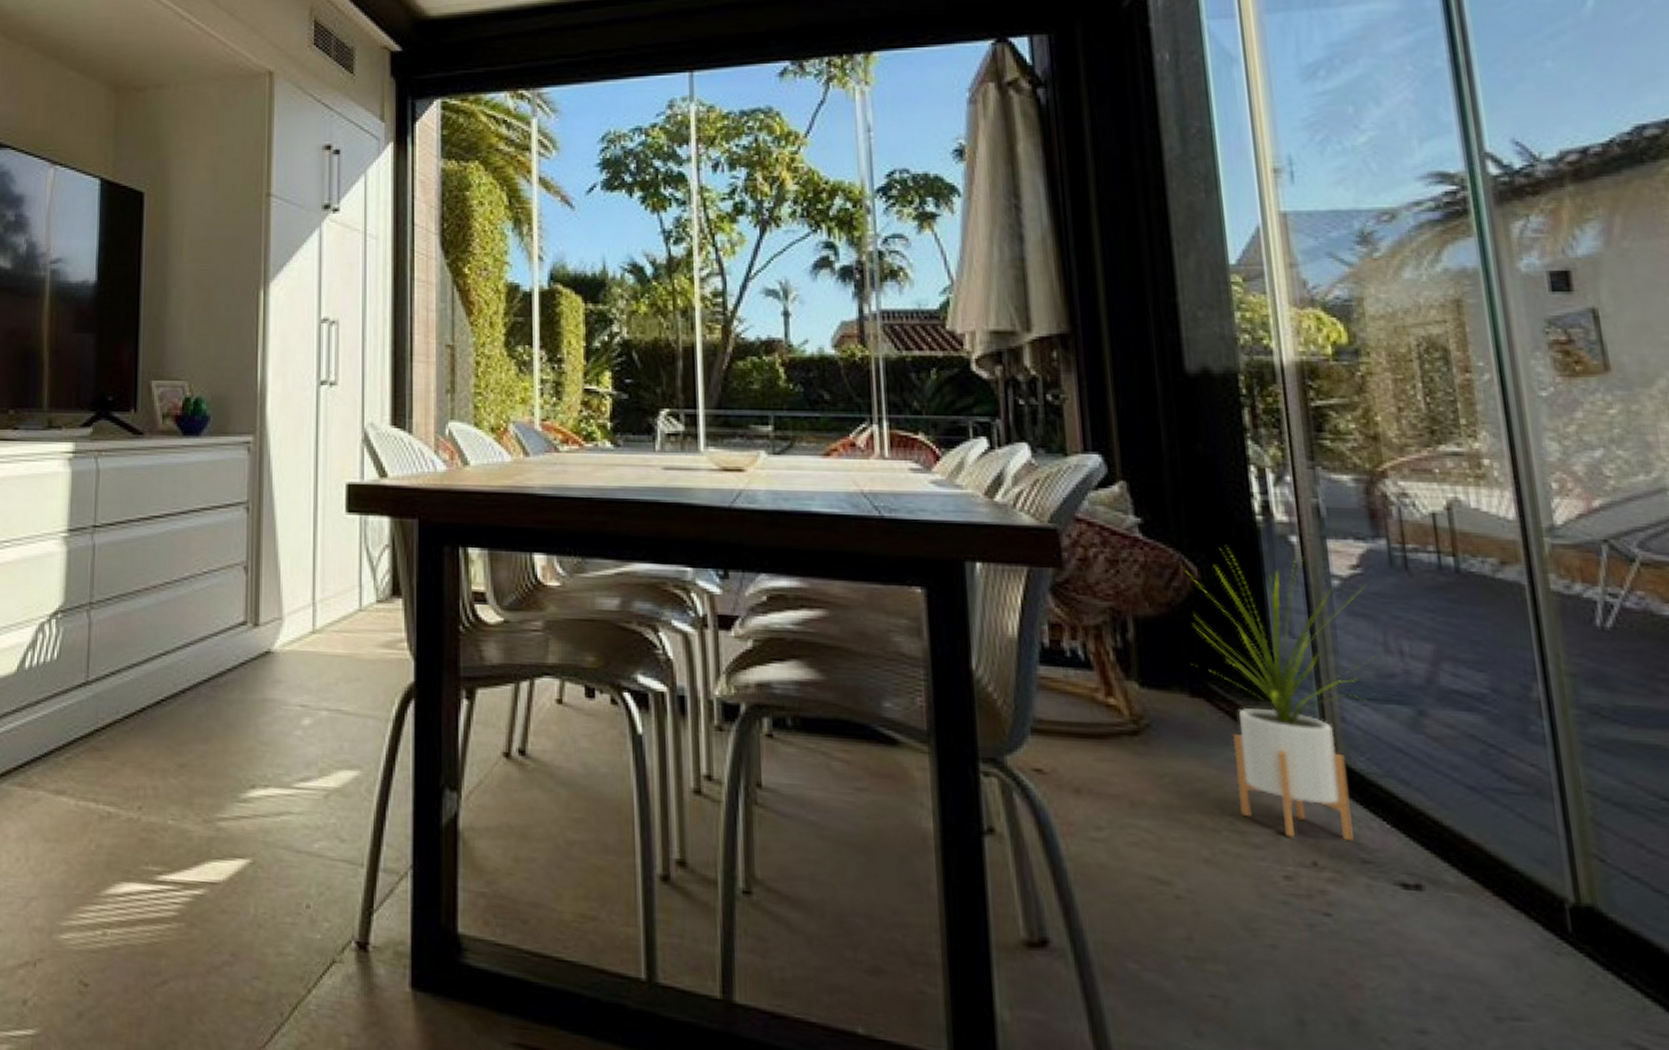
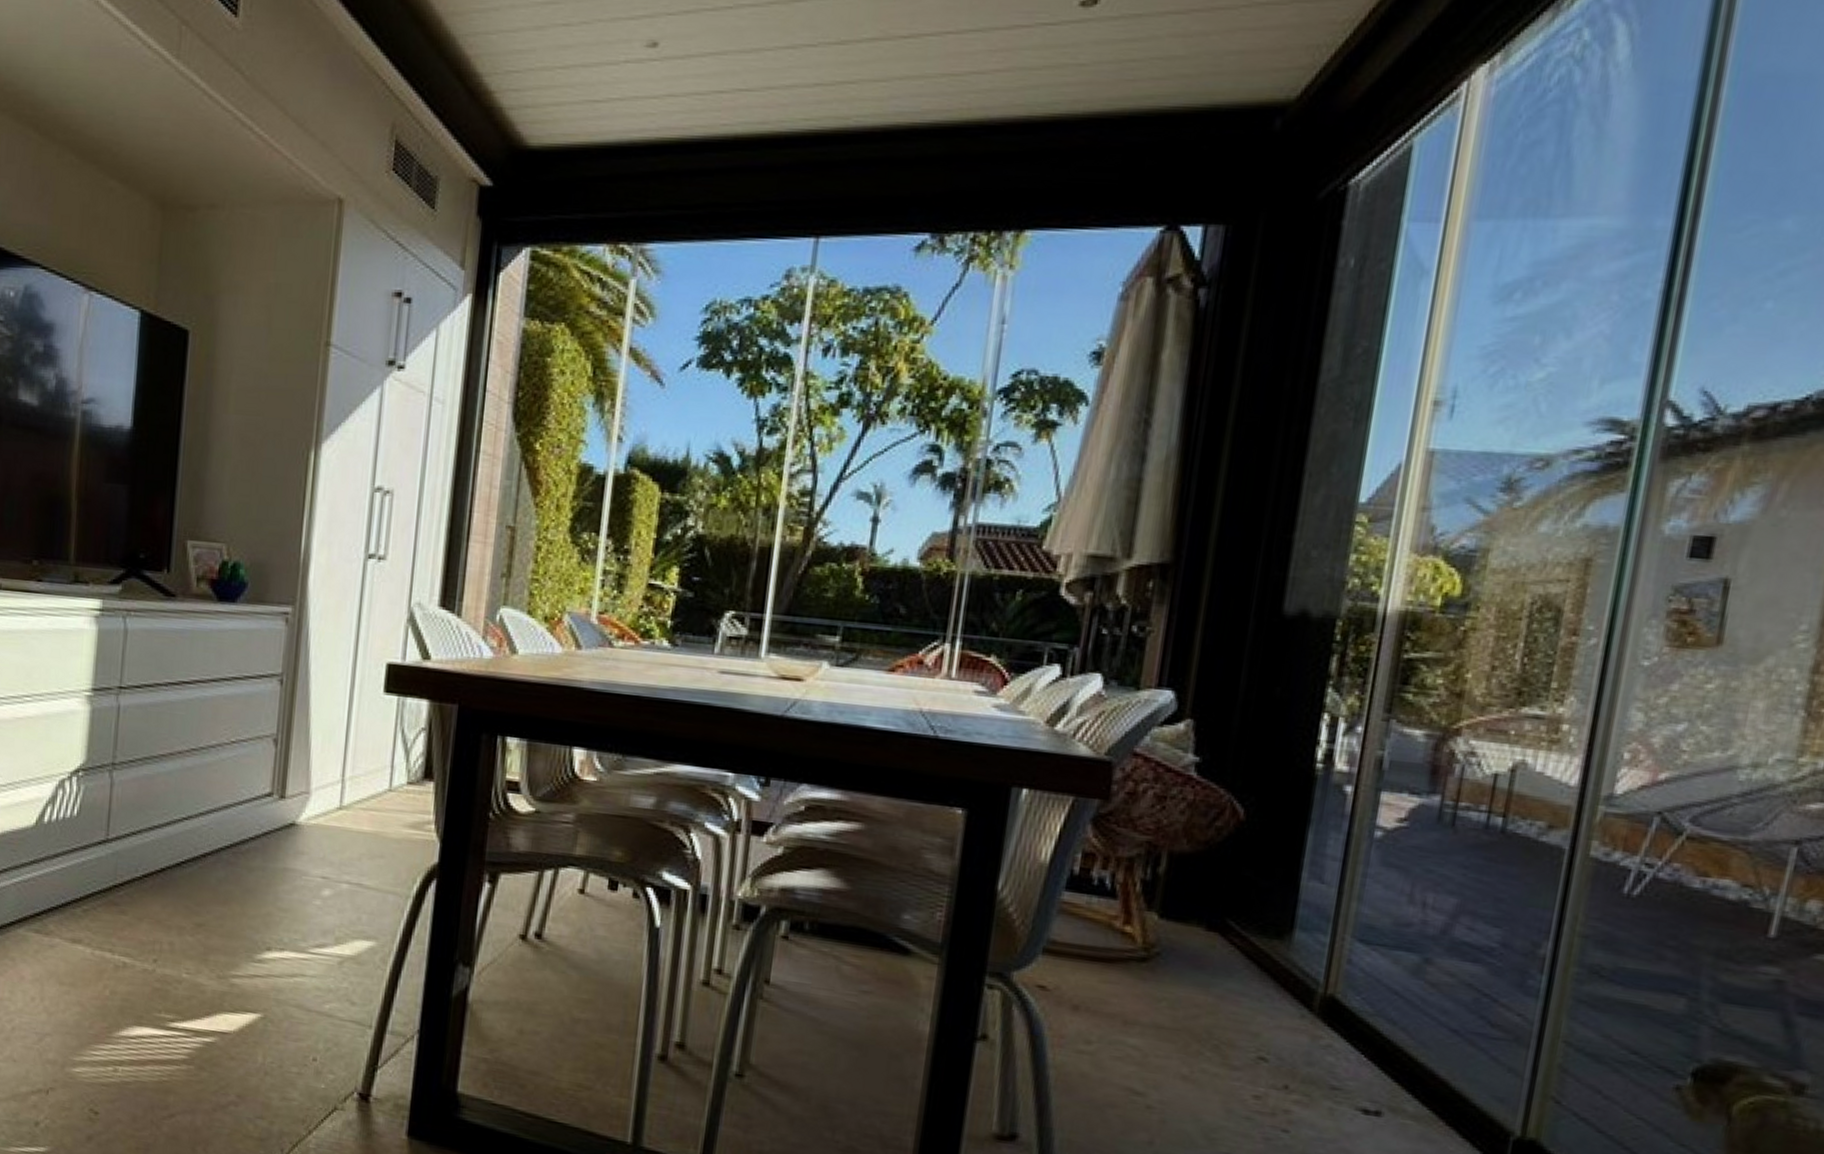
house plant: present [1181,545,1376,842] -> none [1215,790,1407,1071]

